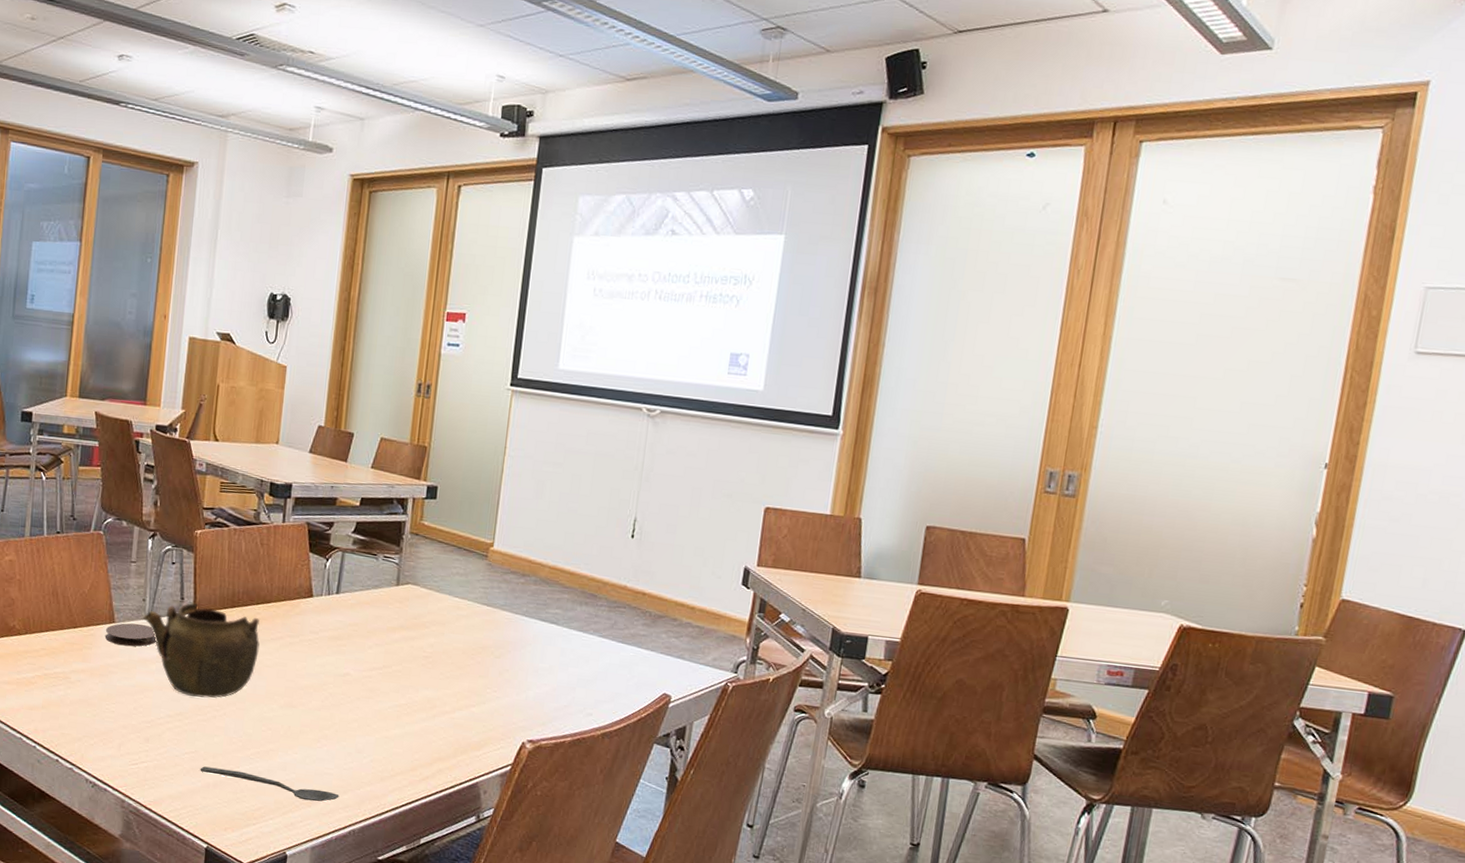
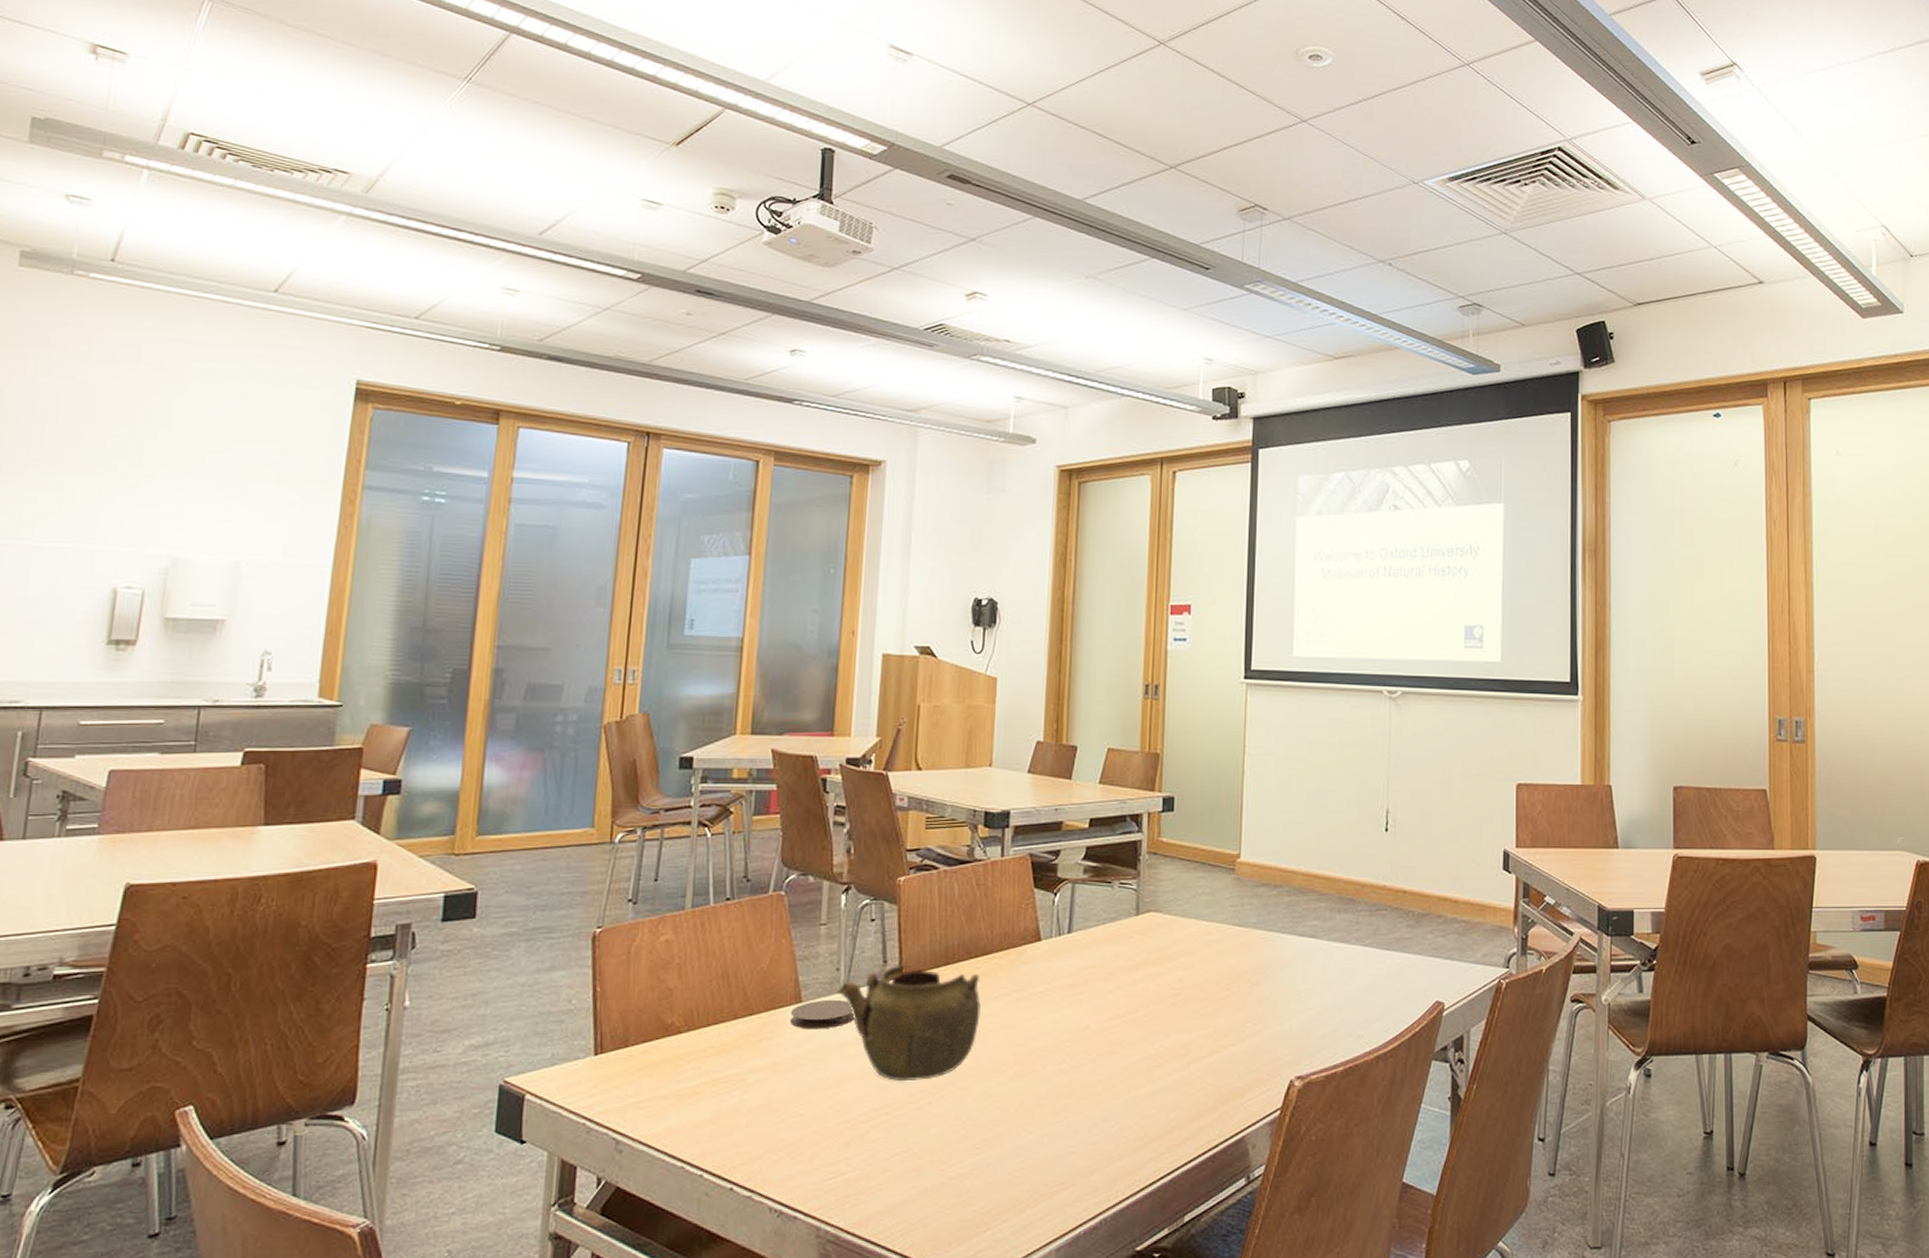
spoon: present [200,766,340,802] -> none [914,1166,1086,1191]

